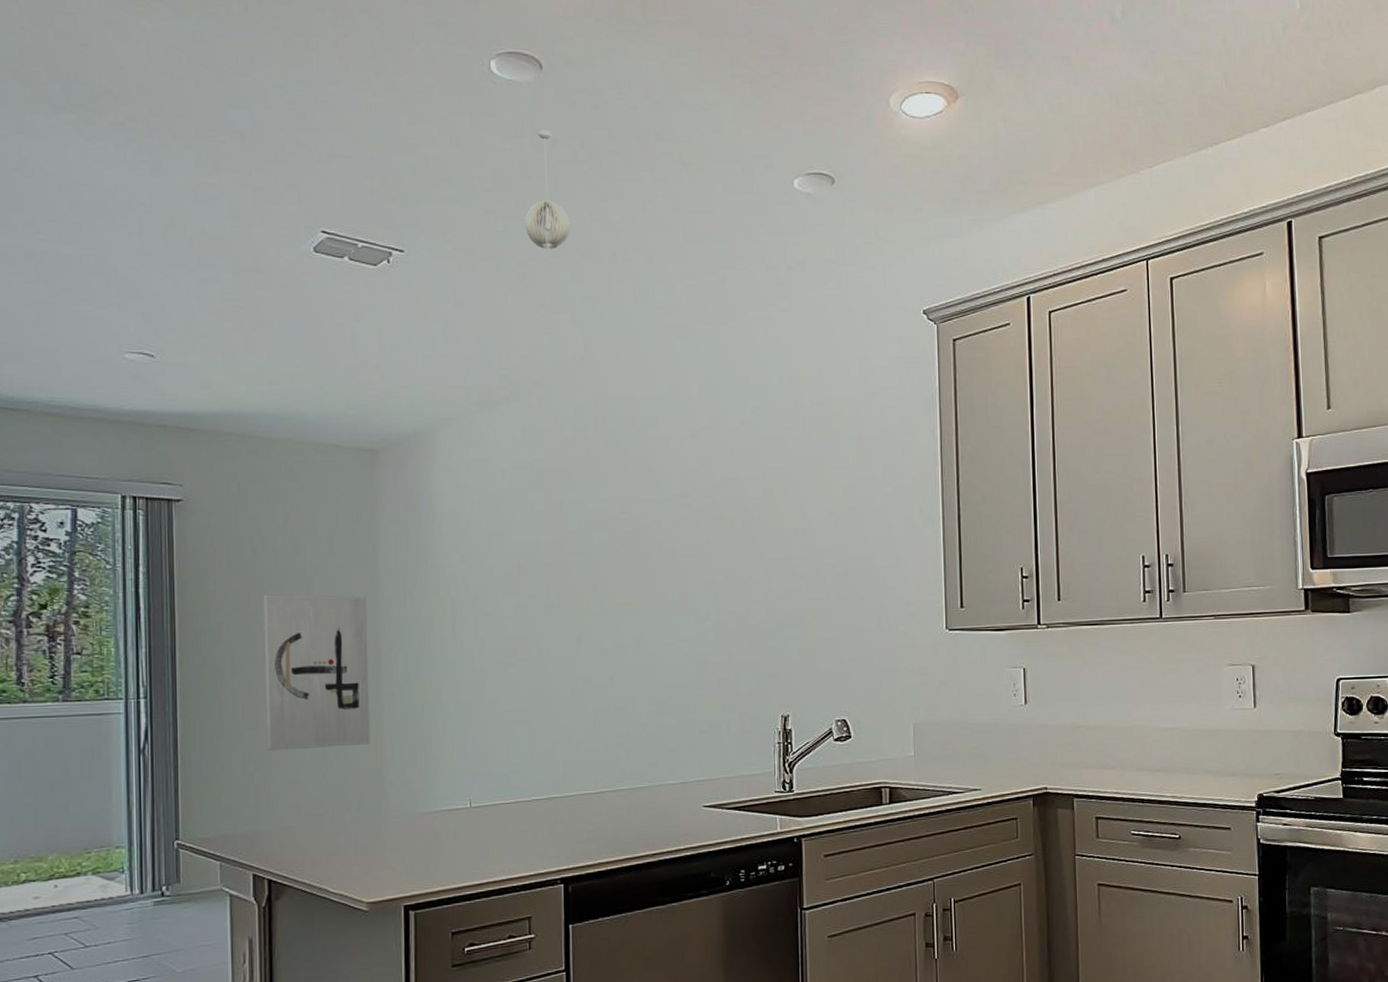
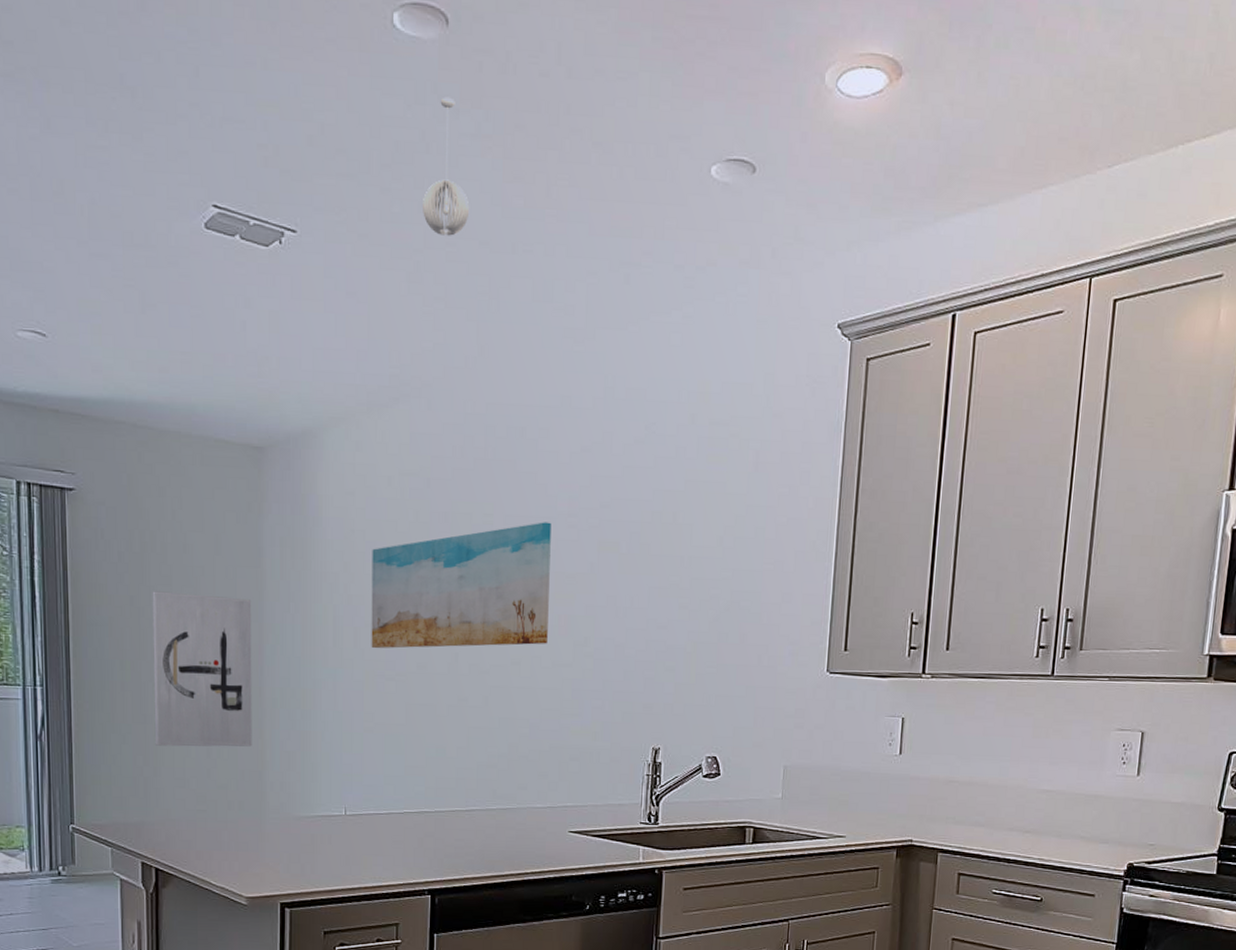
wall art: none [488,504,669,637] -> present [371,522,551,649]

